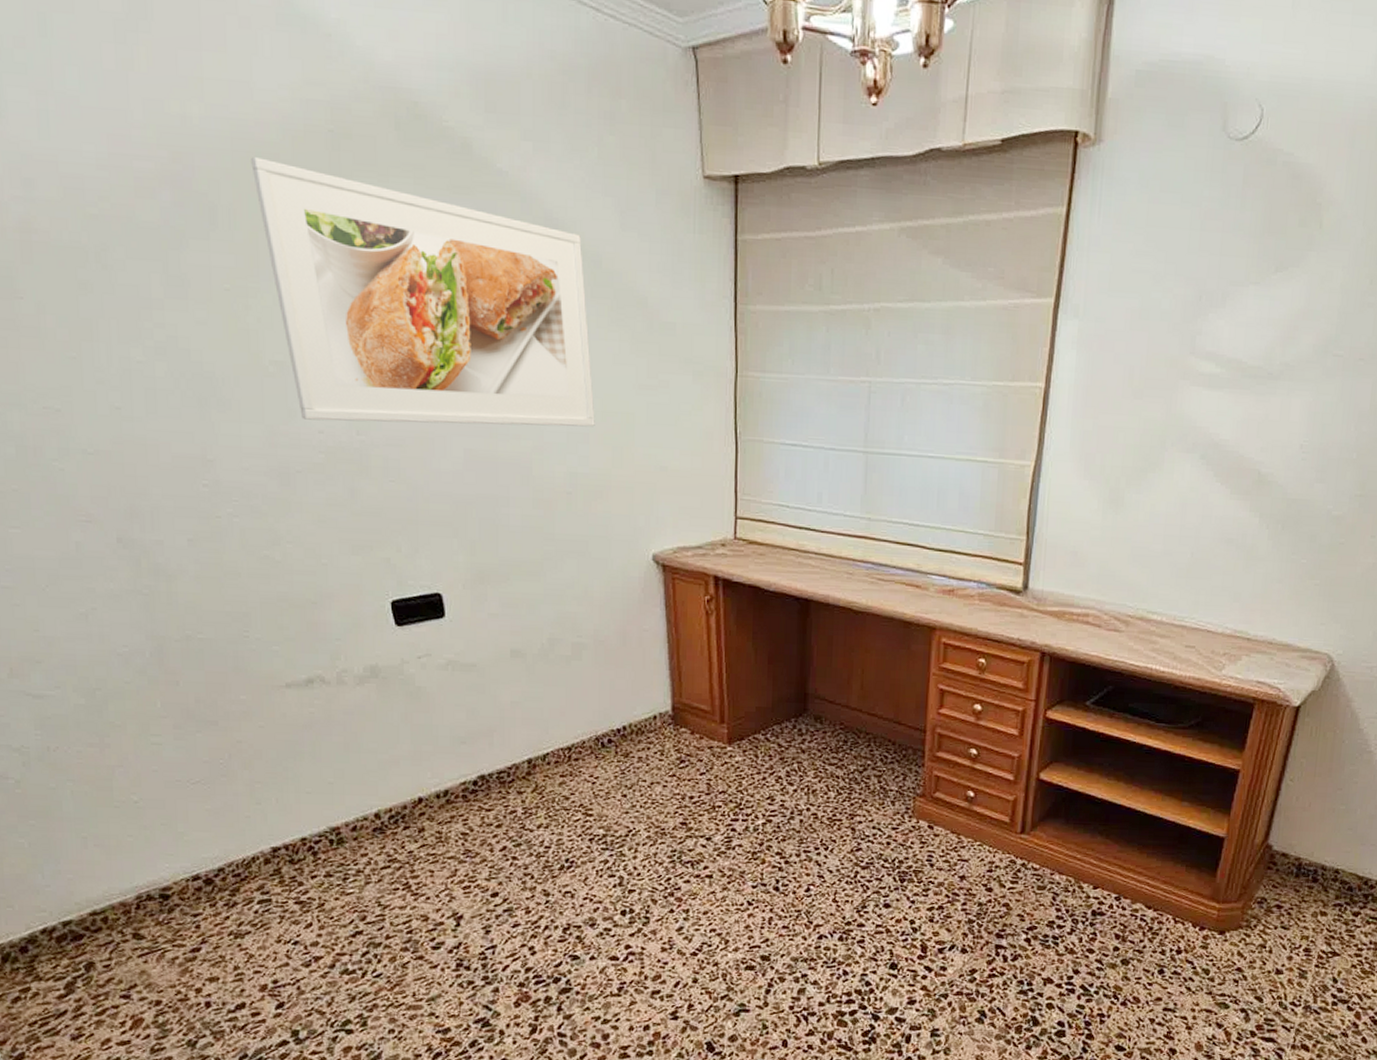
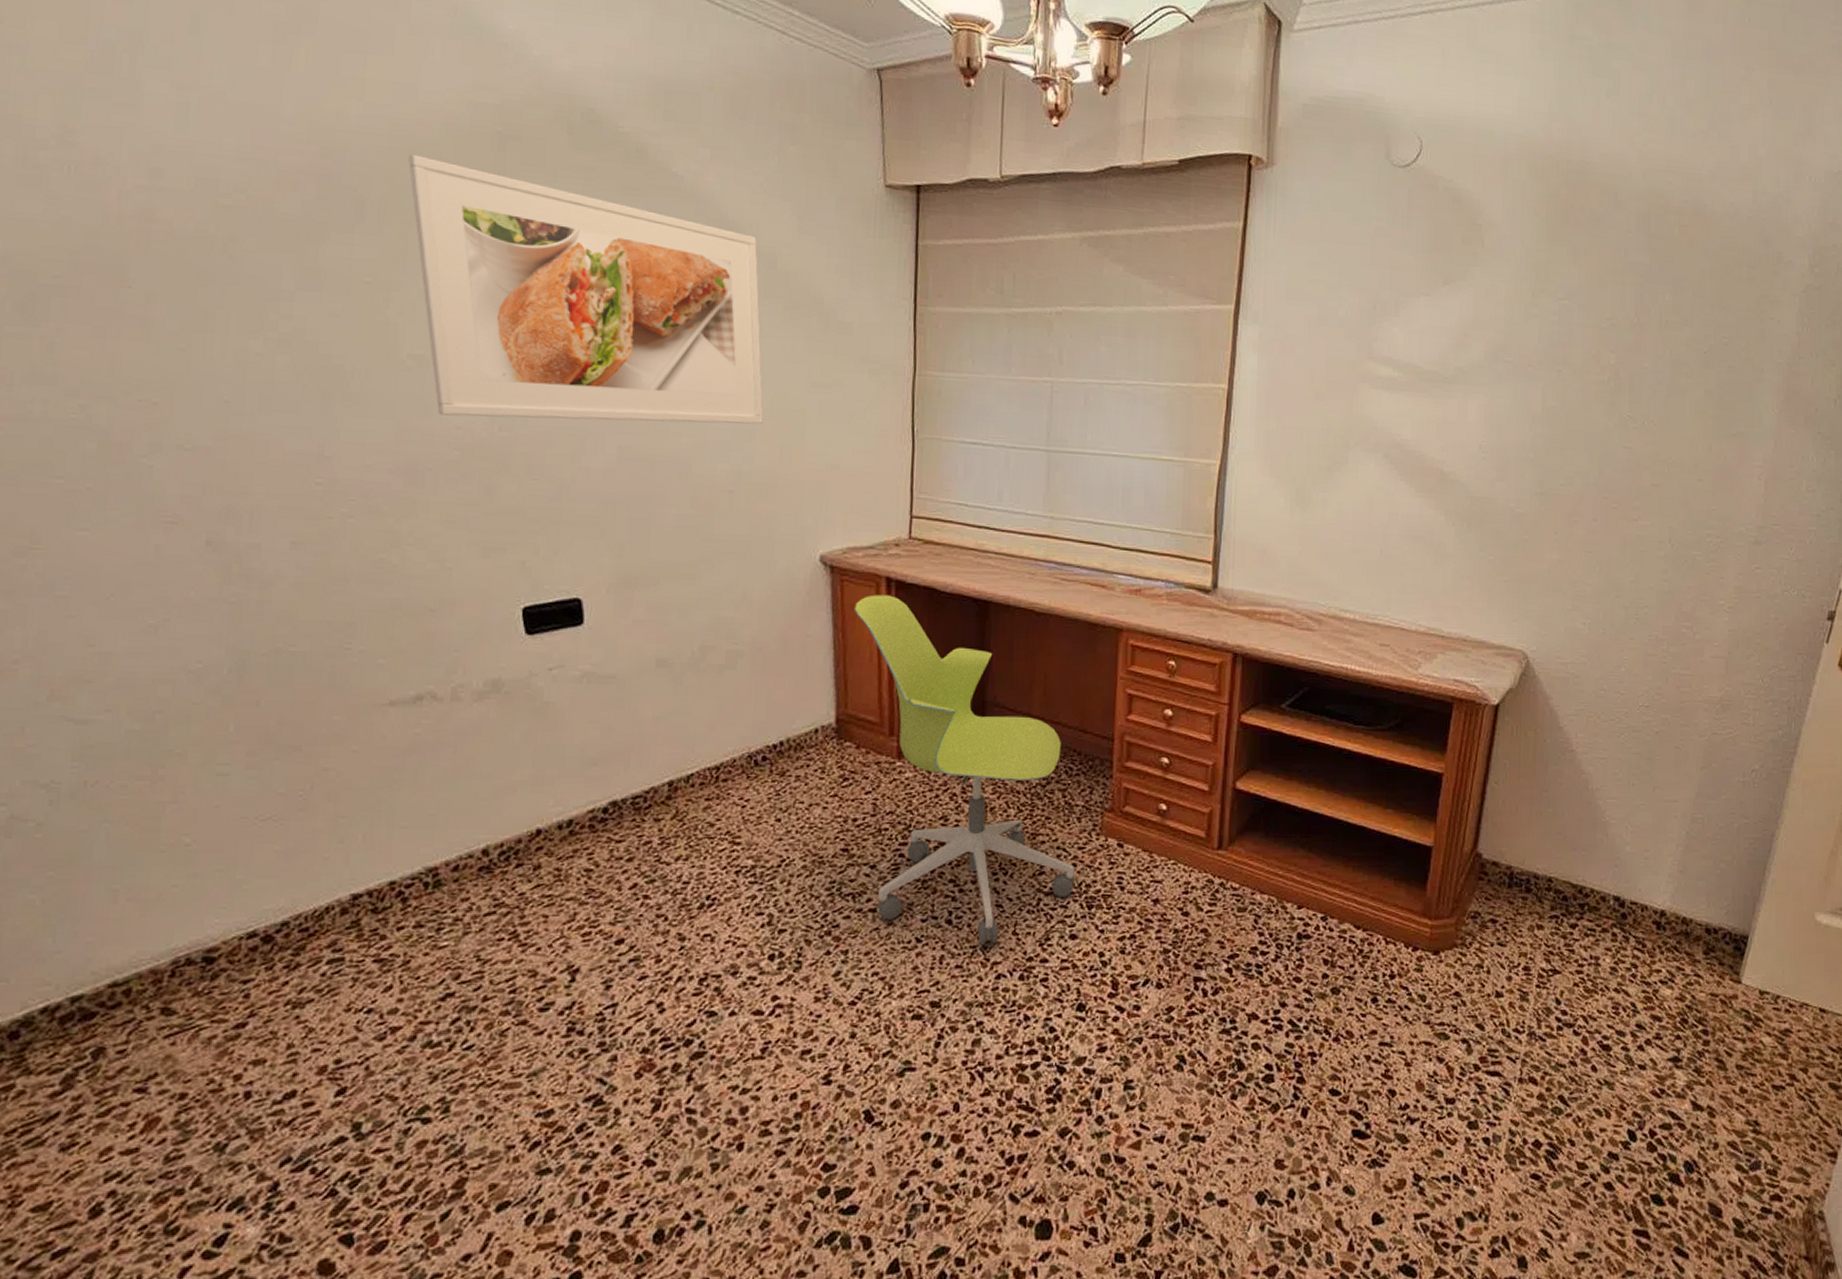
office chair: none [686,592,889,909] -> present [855,594,1075,944]

